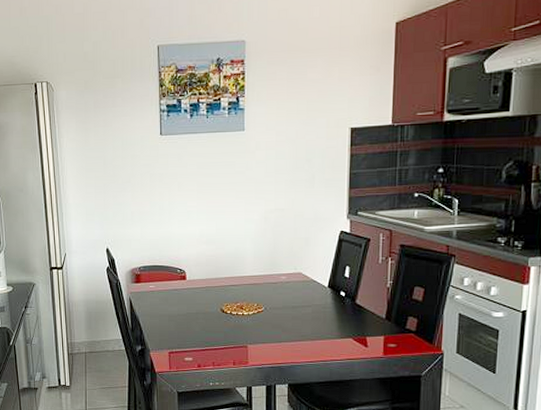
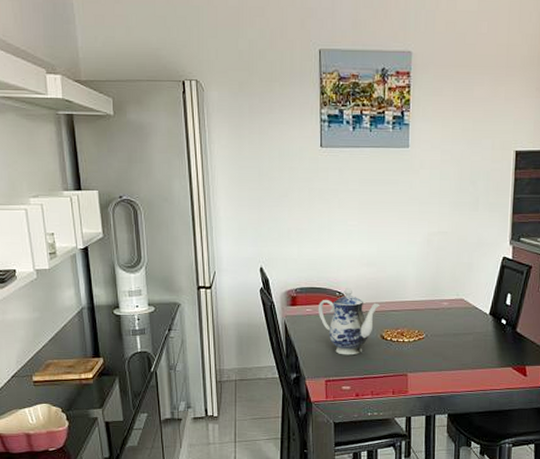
teapot: none [160,265,220,329] -> present [317,288,380,356]

